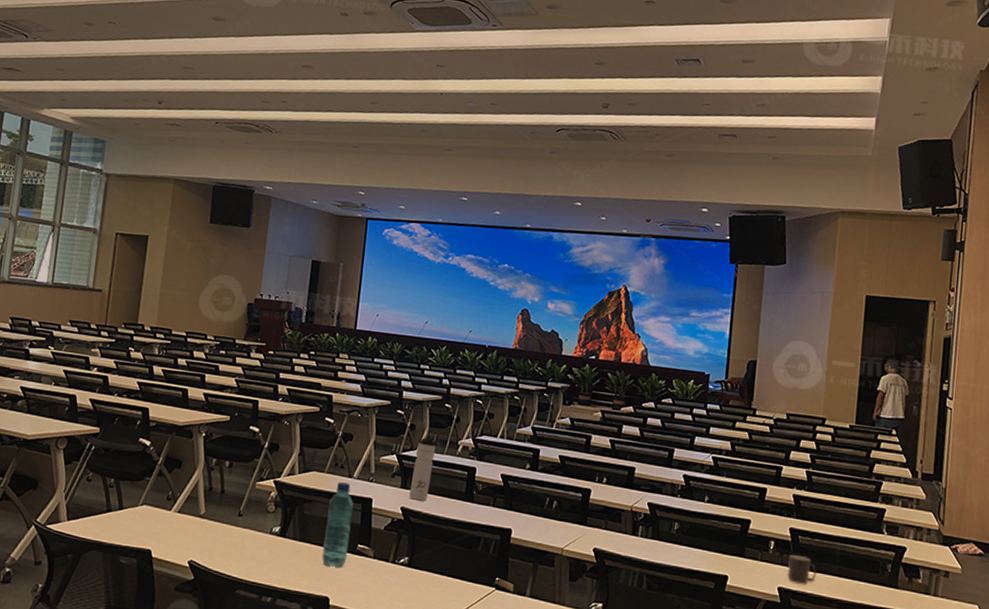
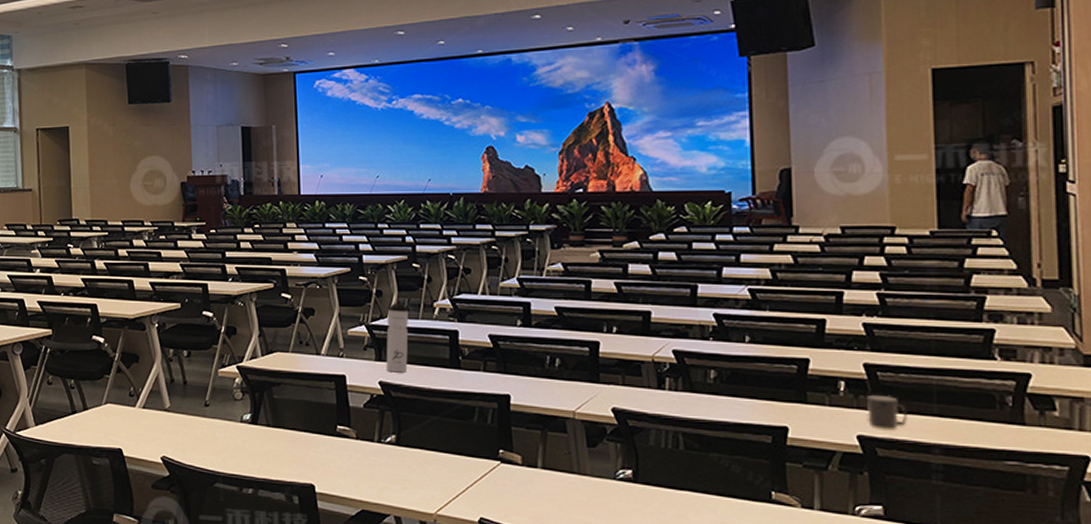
water bottle: present [322,482,354,568] -> none [299,361,328,452]

